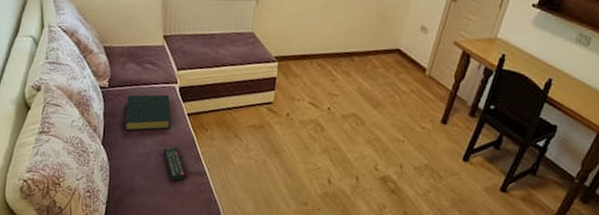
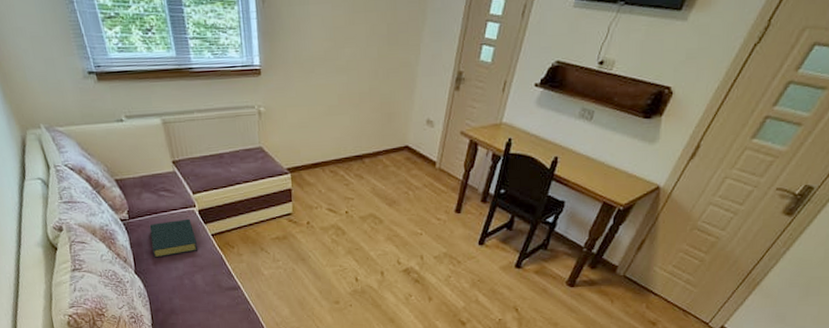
remote control: present [163,146,186,182] -> none [195,266,222,298]

